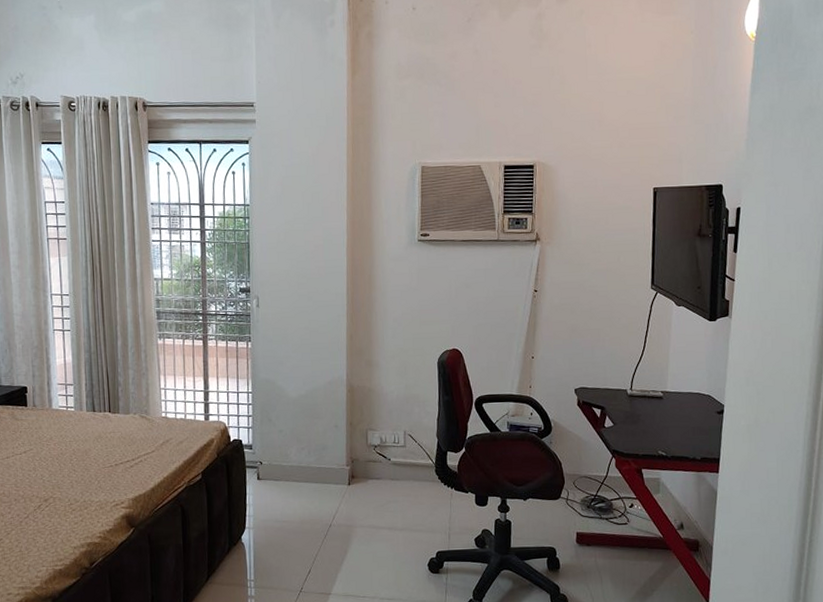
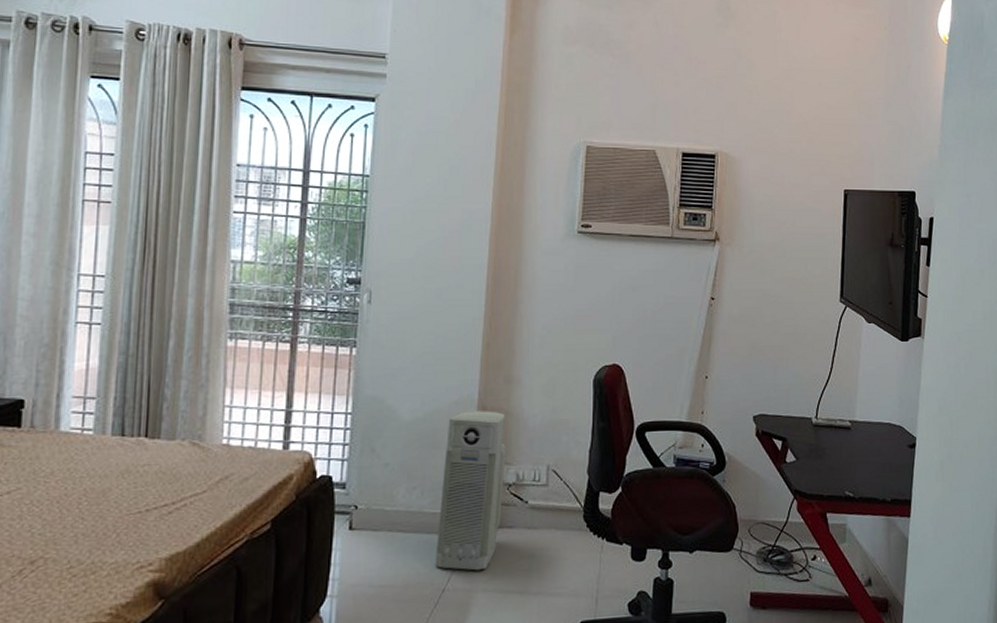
air purifier: none [322,388,371,512] -> present [434,411,506,571]

